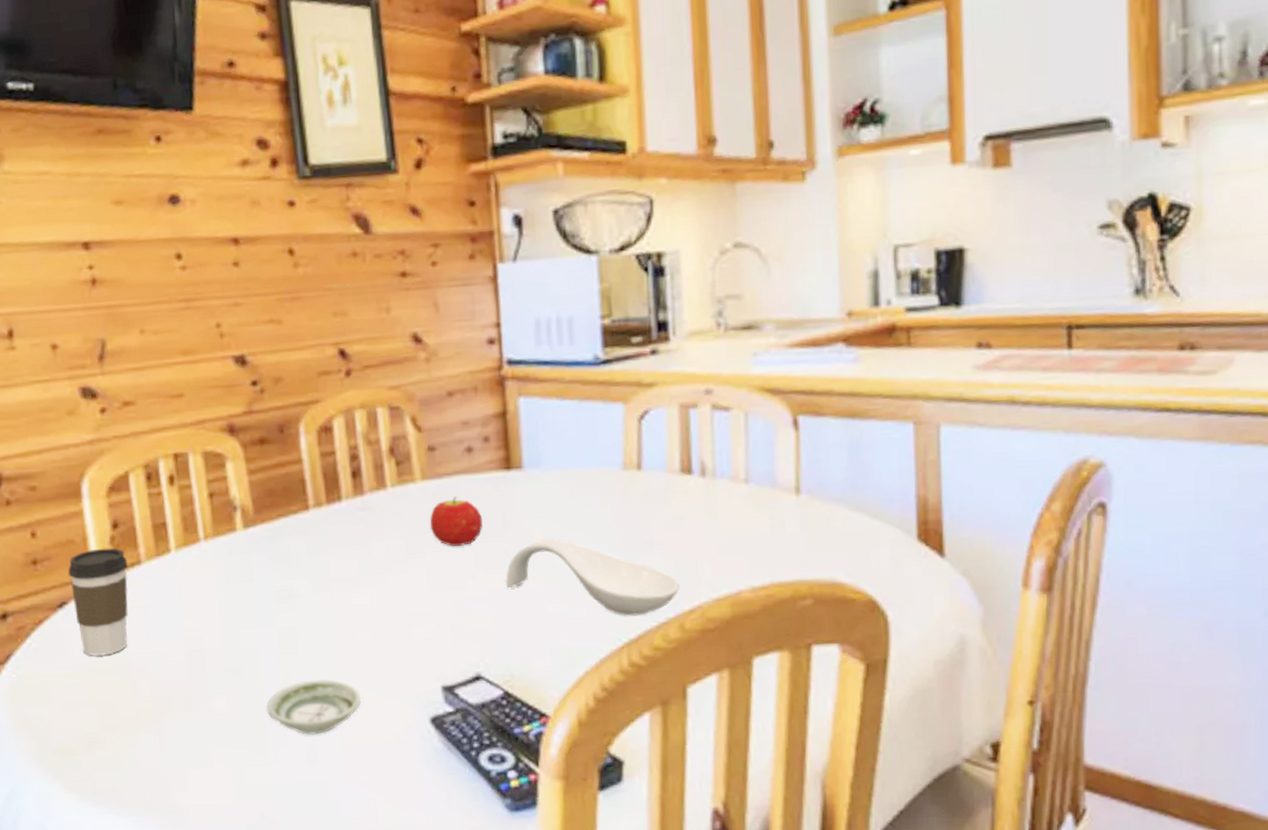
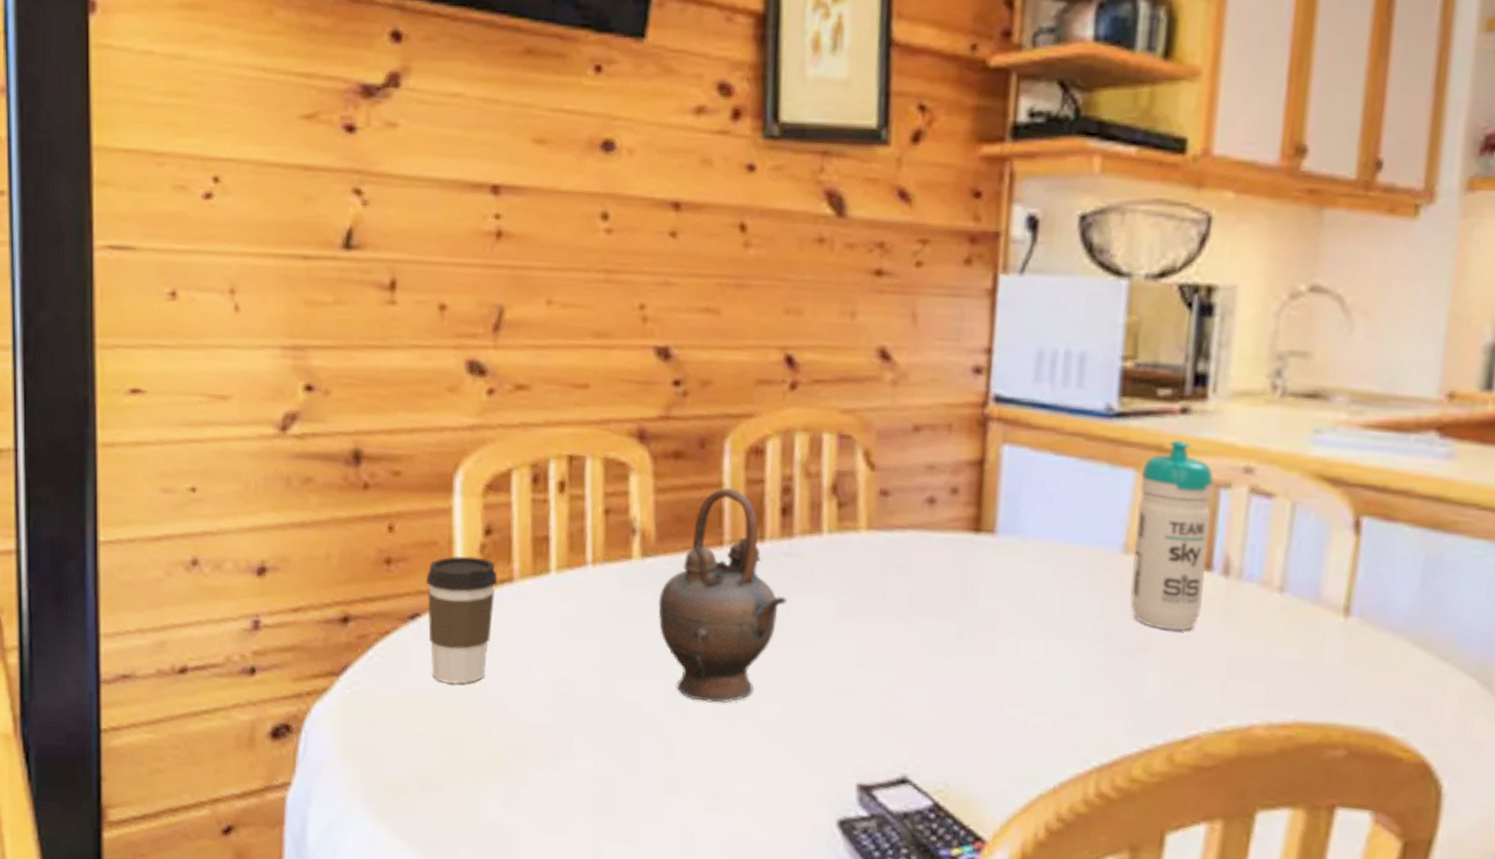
teapot: none [262,462,366,639] -> present [658,488,786,704]
saucer: present [266,679,361,735] -> none [640,751,756,818]
fruit: present [429,497,483,546] -> none [869,556,936,618]
spoon rest: present [506,538,680,616] -> none [954,624,1175,736]
water bottle: none [627,375,690,525] -> present [1130,440,1215,630]

